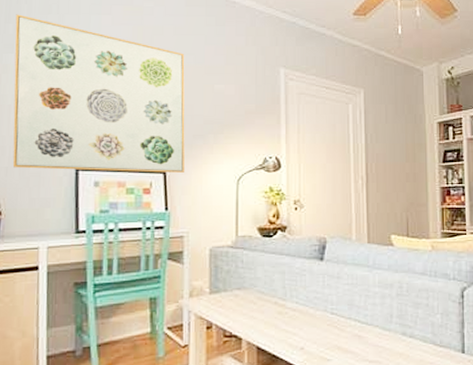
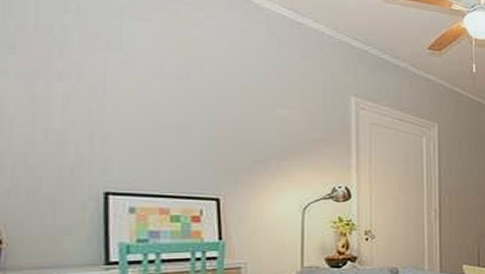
wall art: present [12,14,185,173] -> none [17,8,242,200]

